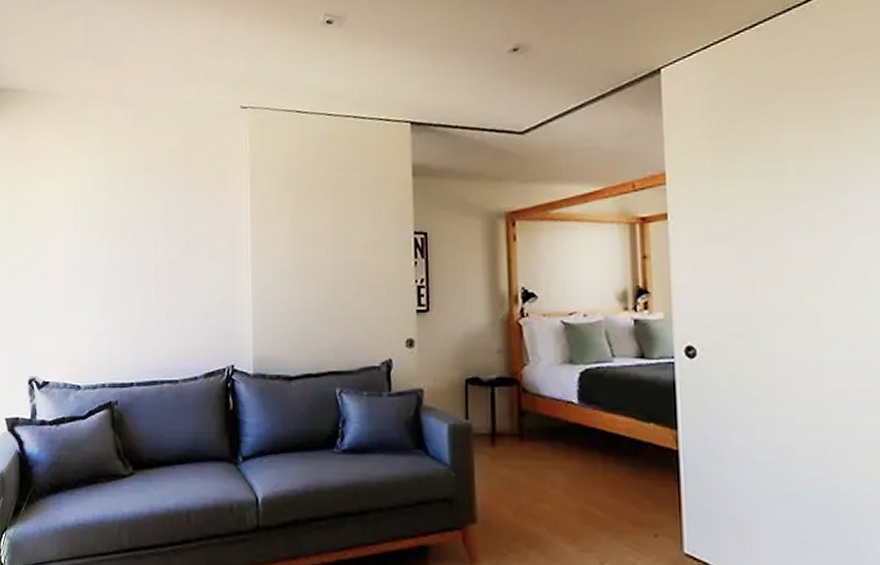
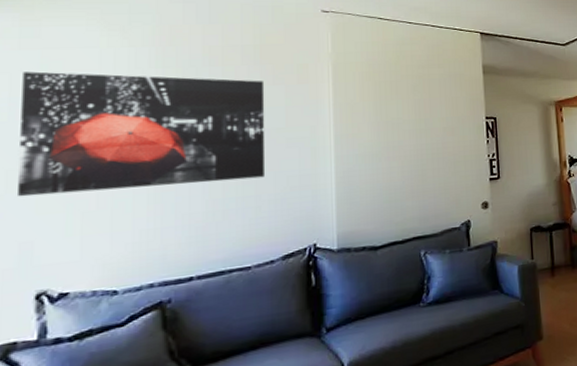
wall art: none [15,180,190,293] -> present [16,71,266,197]

